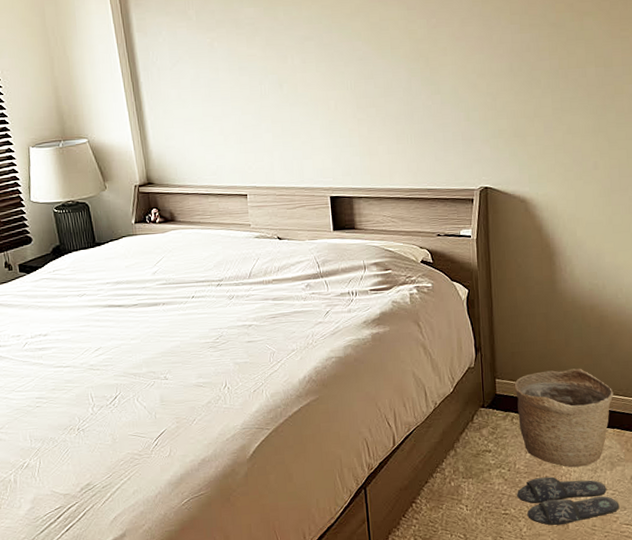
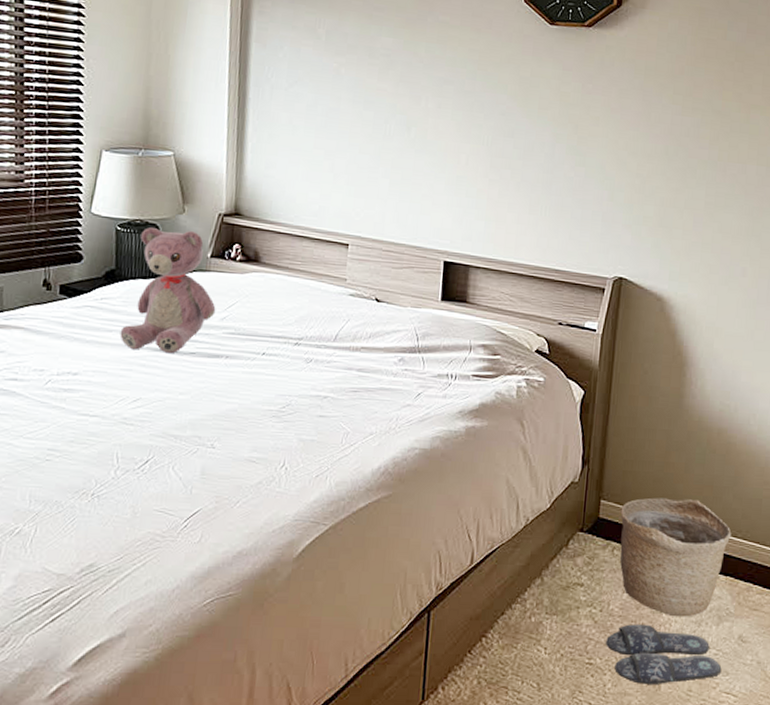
teddy bear: none [74,203,148,309] -> present [119,227,216,354]

